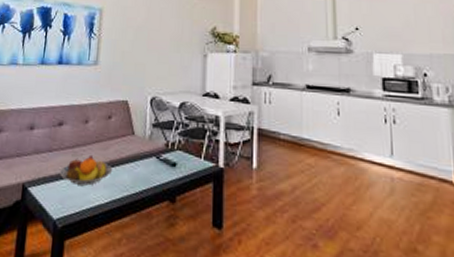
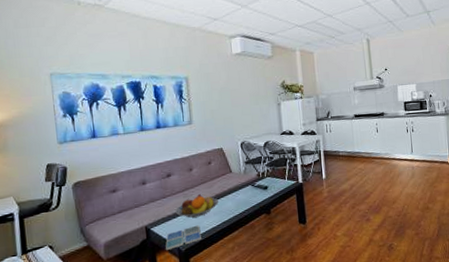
drink coaster: none [40,196,85,222] -> present [165,225,201,250]

